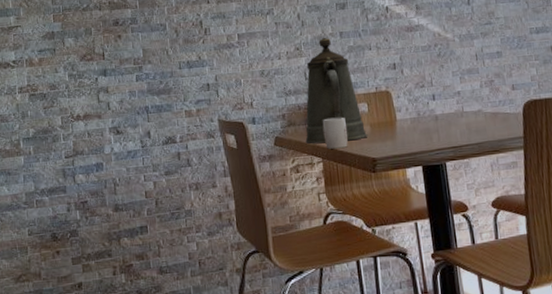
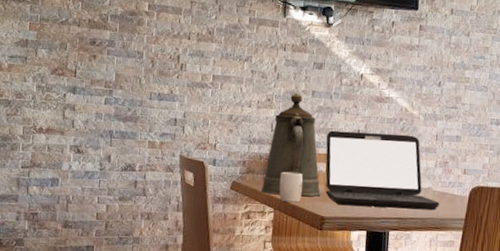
laptop: none [362,59,494,144] -> present [325,130,440,210]

